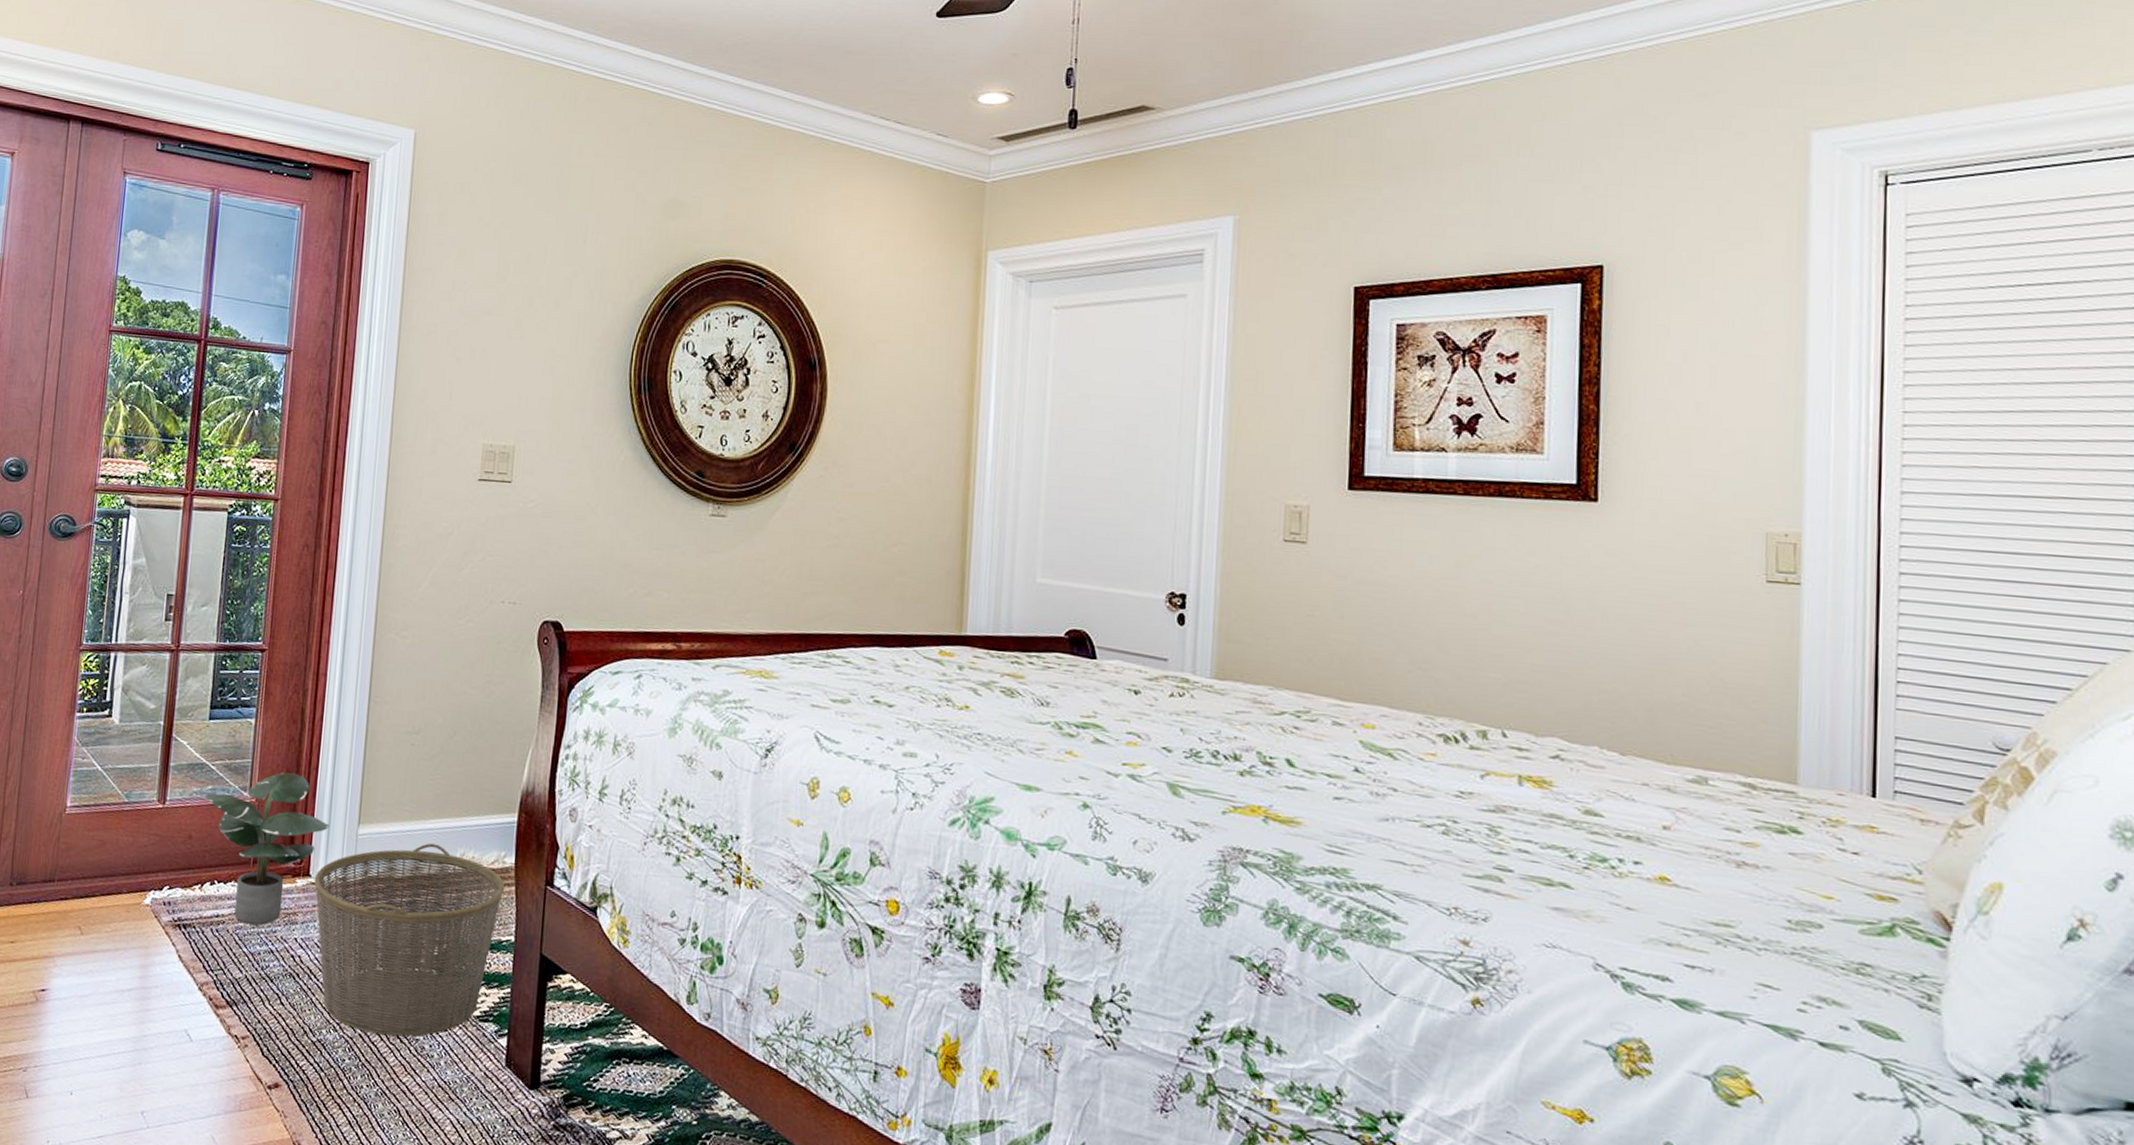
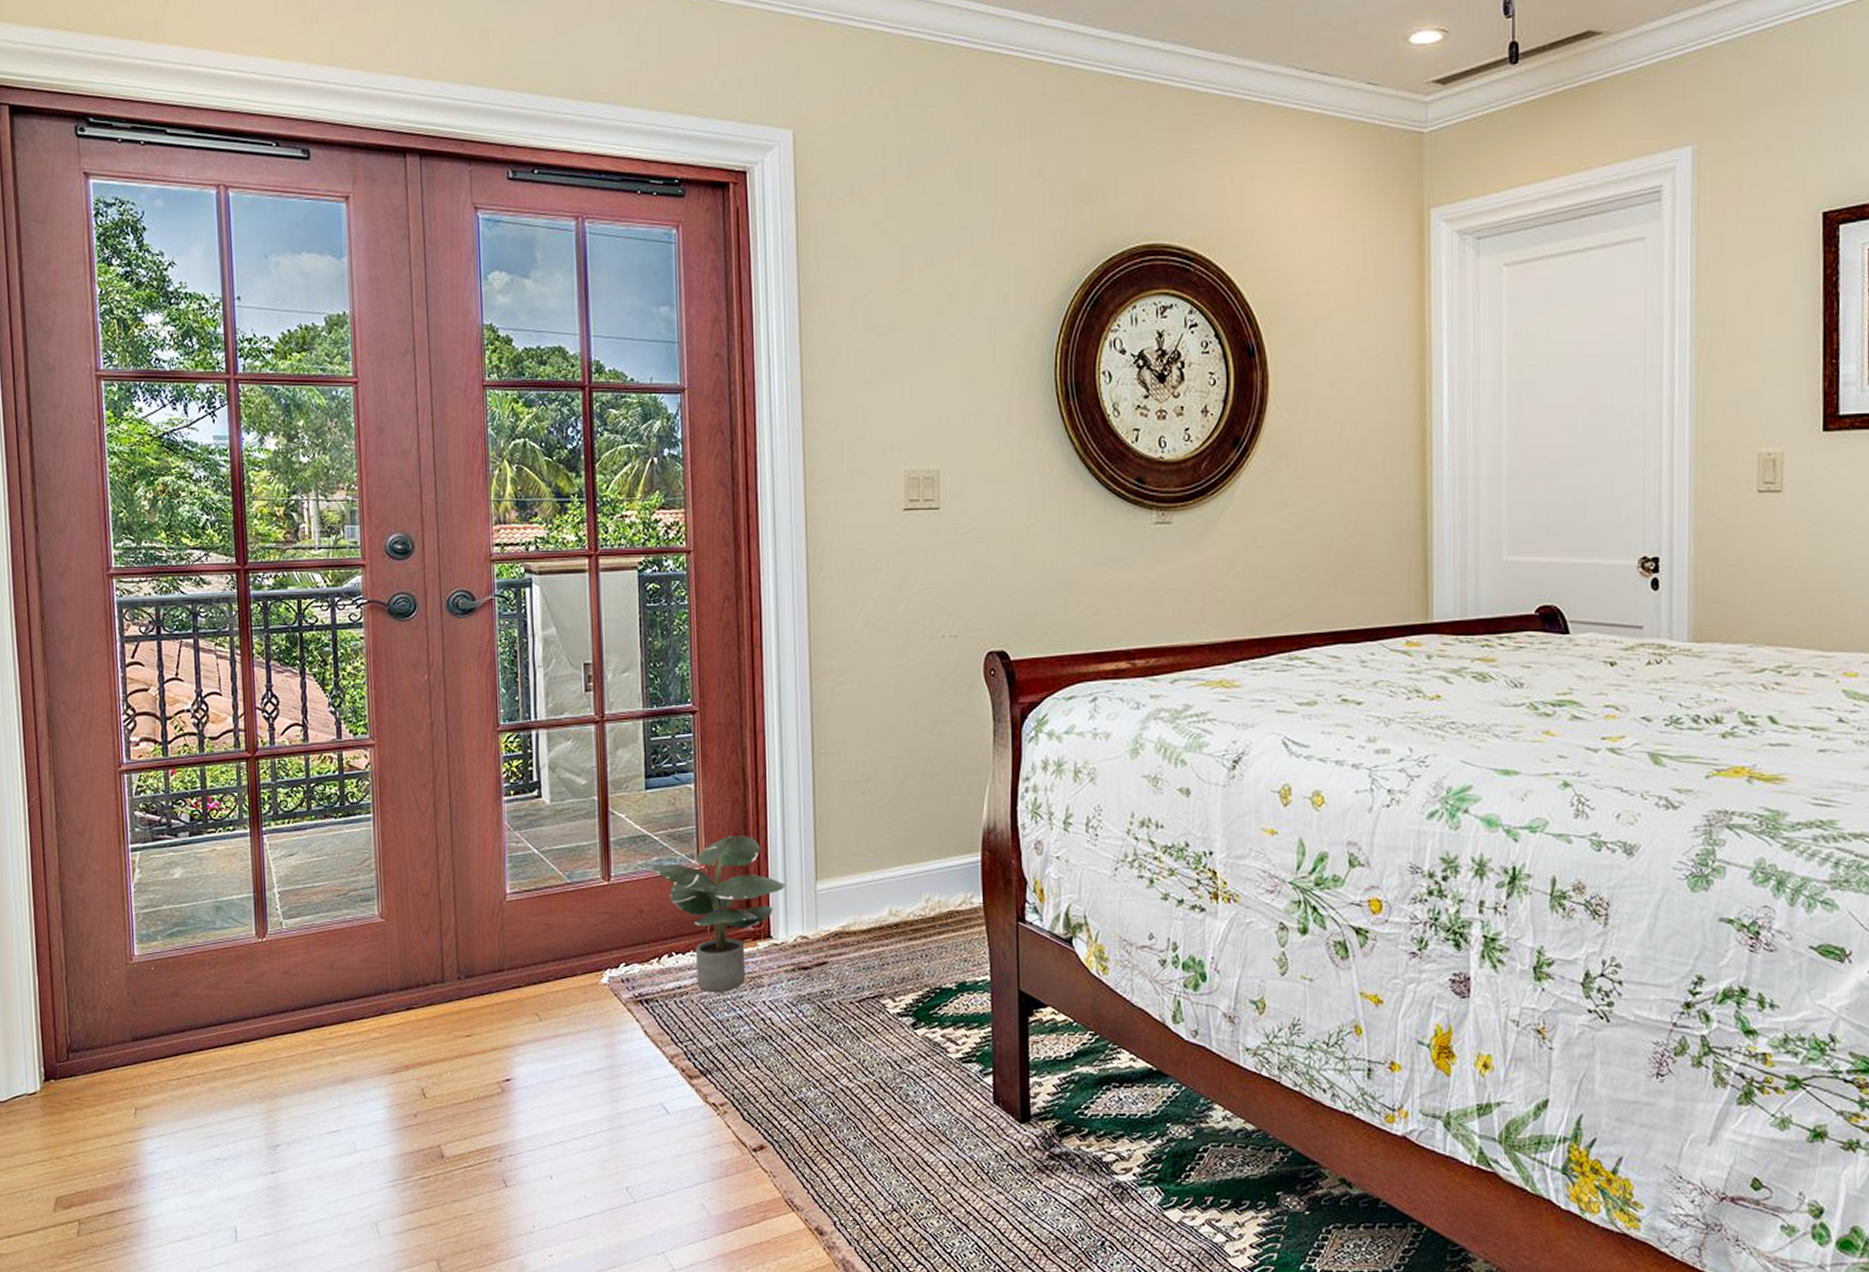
basket: present [314,843,505,1037] -> none [776,892,976,1087]

